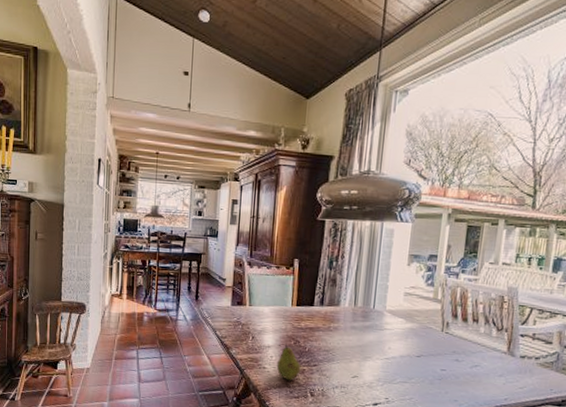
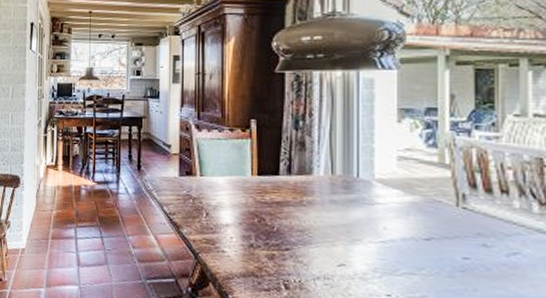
fruit: present [276,343,301,380] -> none [238,221,269,268]

